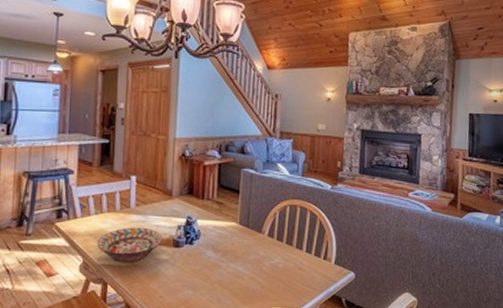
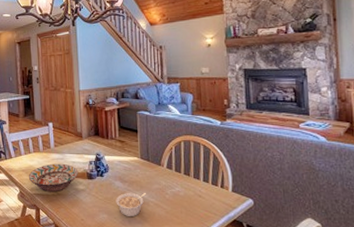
legume: none [204,264,242,293] -> present [115,192,147,217]

